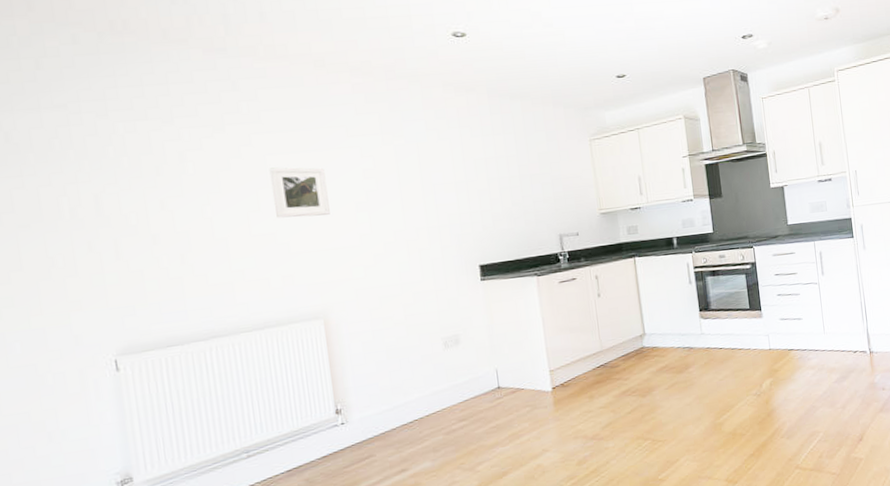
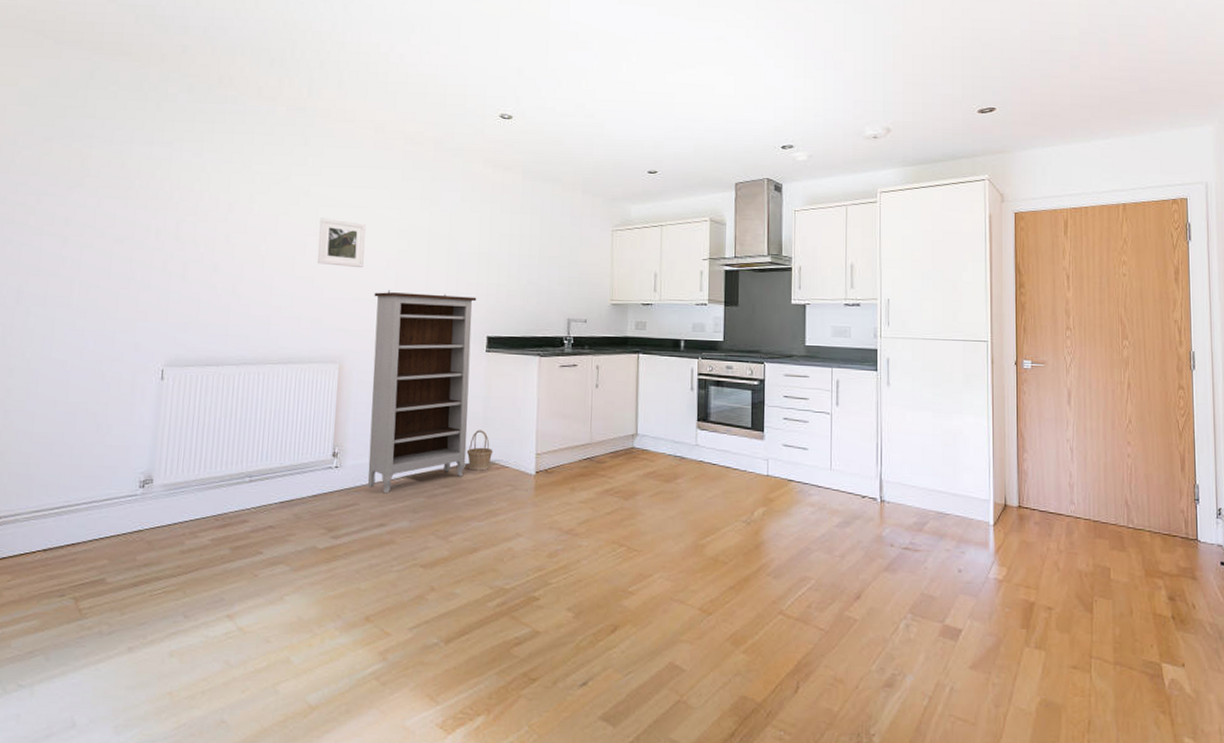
bookshelf: none [348,227,480,440] -> present [367,290,477,494]
basket: none [478,358,506,399] -> present [466,430,494,471]

